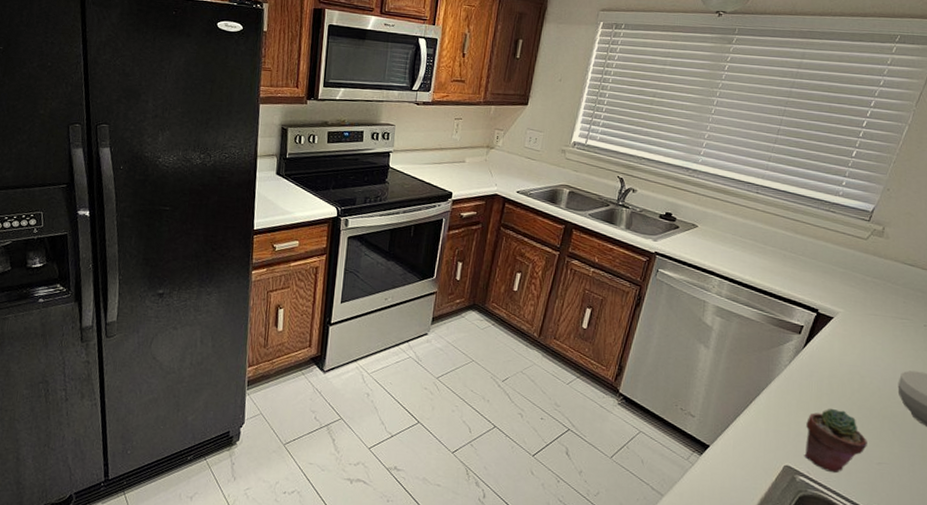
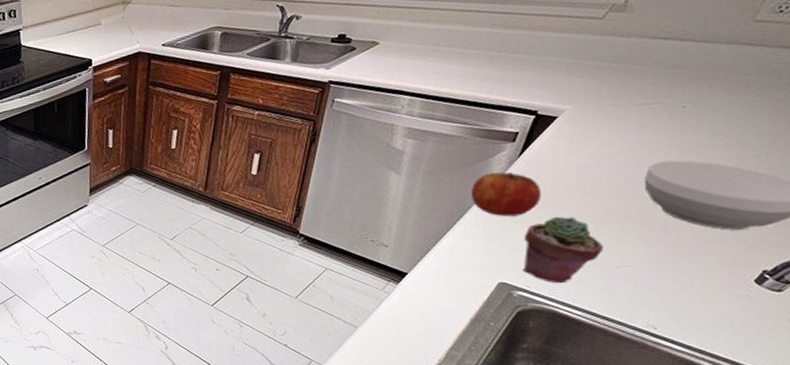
apple: none [765,359,821,404] -> present [472,172,542,217]

